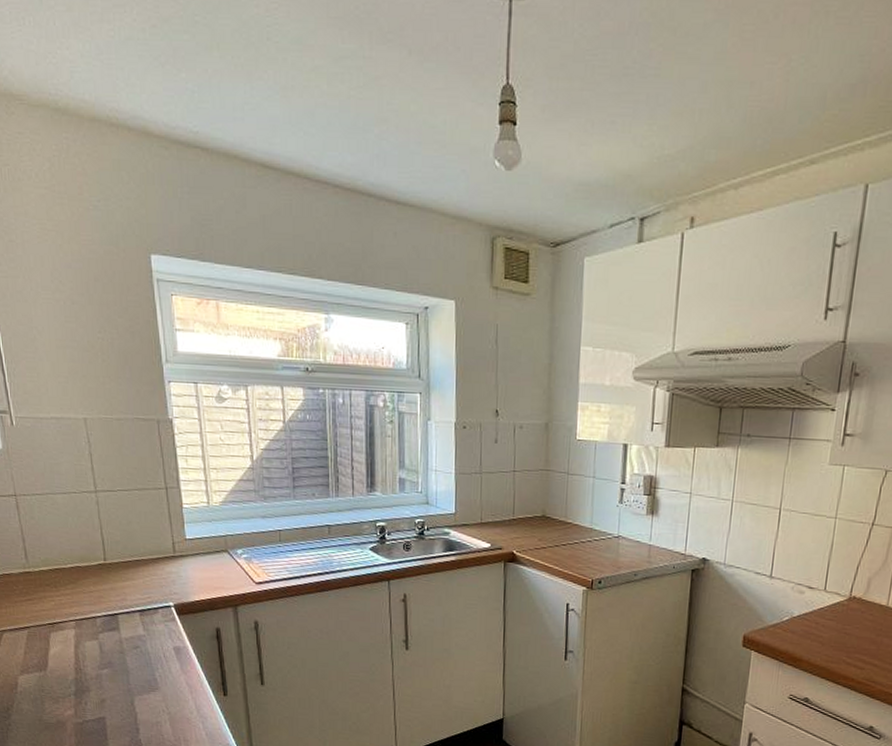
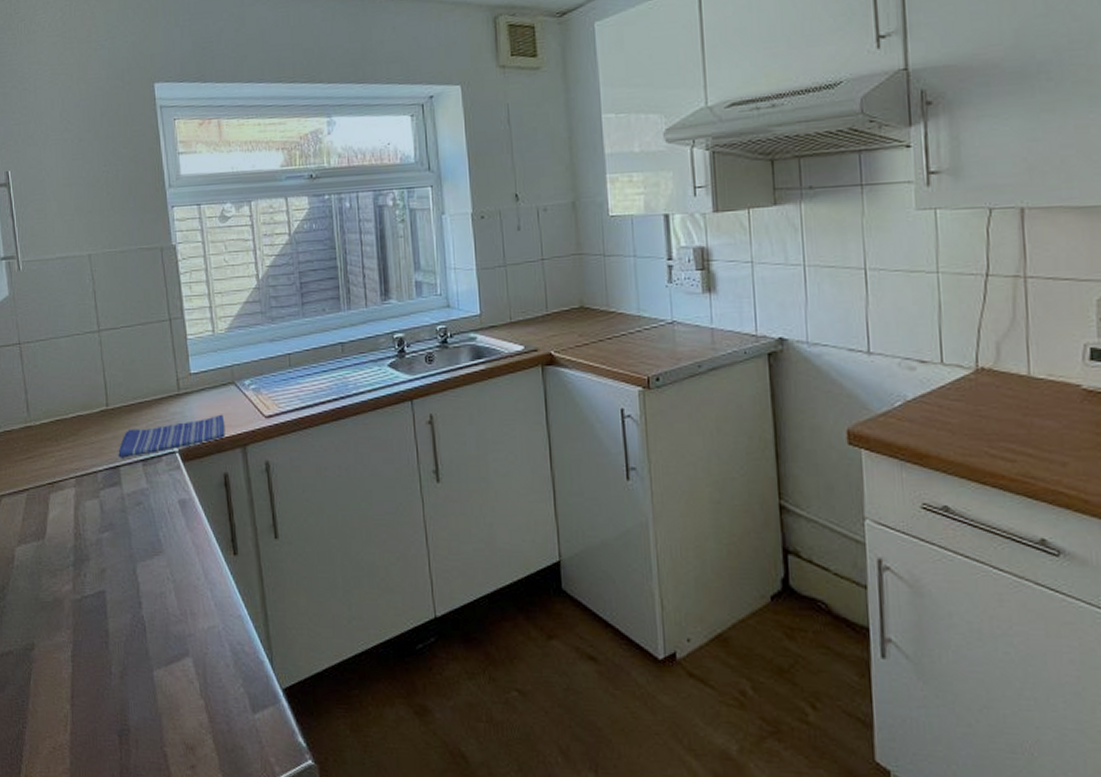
dish towel: none [116,577,218,608] -> present [118,414,225,458]

